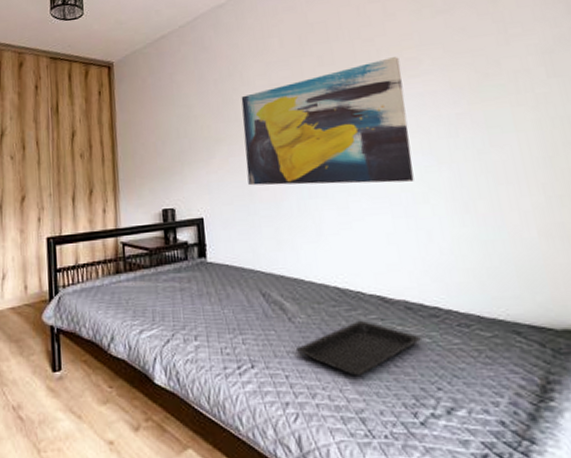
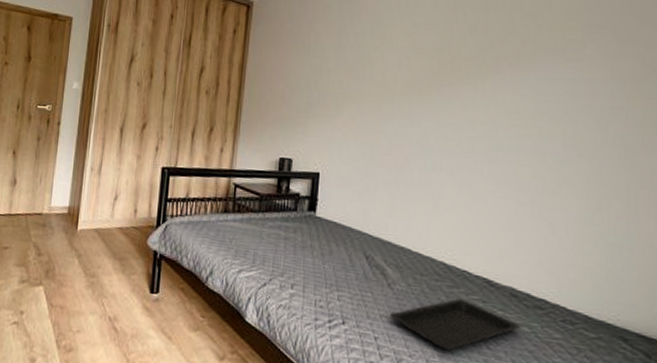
wall art: present [241,57,414,186] -> none [372,36,561,170]

